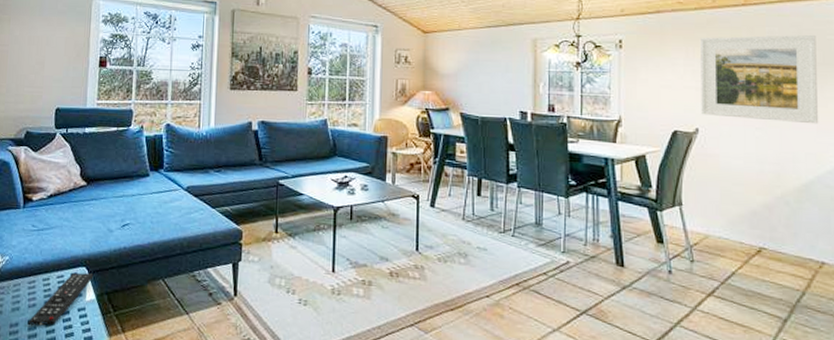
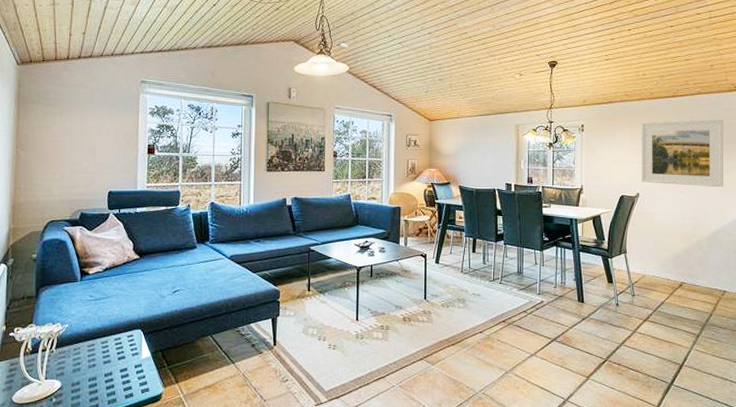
remote control: present [28,272,94,326] -> none [88,334,148,383]

